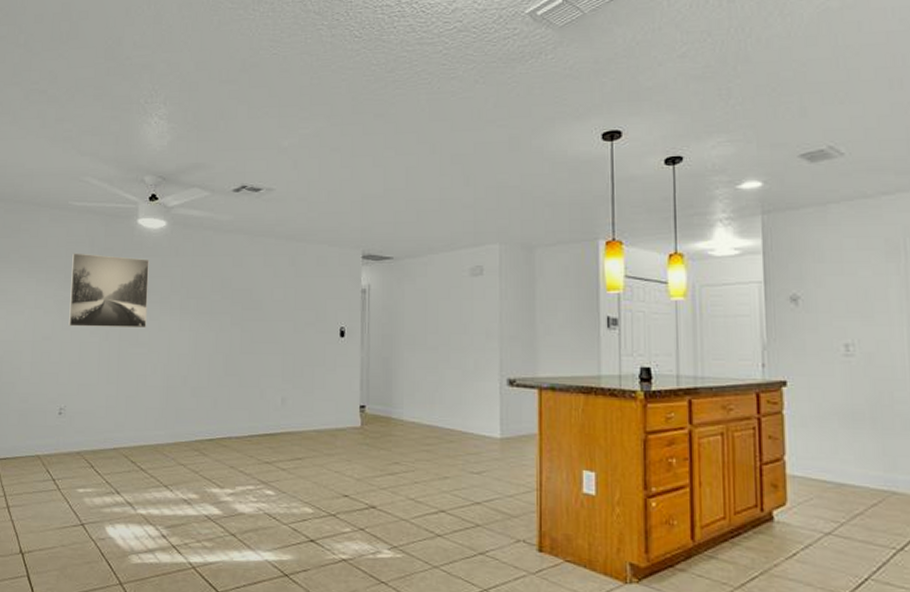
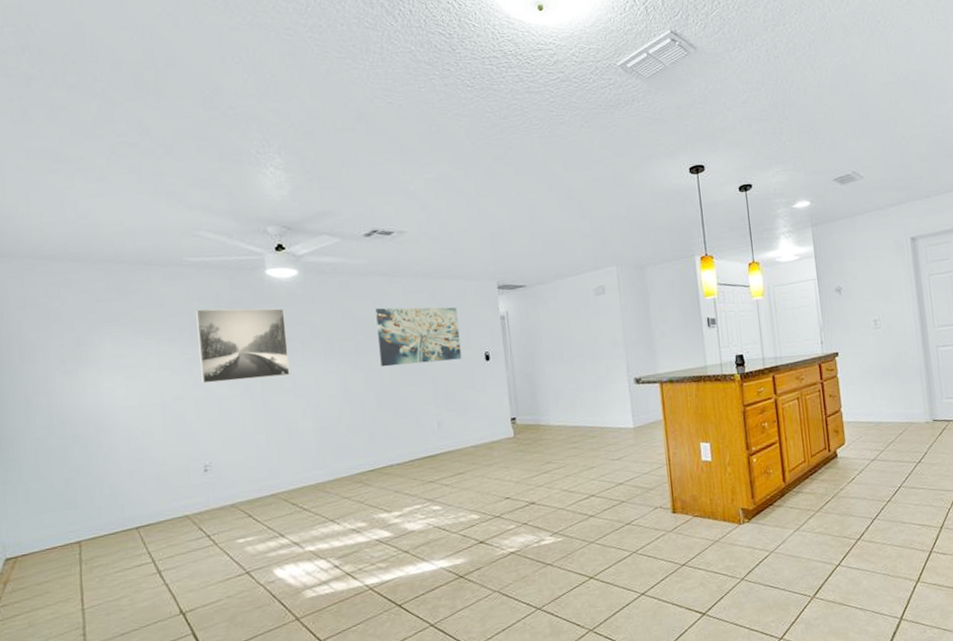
wall art: none [233,268,316,332] -> present [376,307,462,367]

